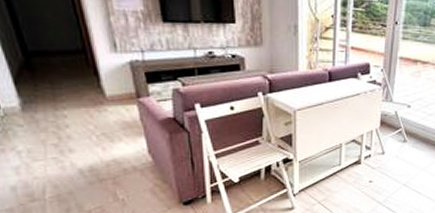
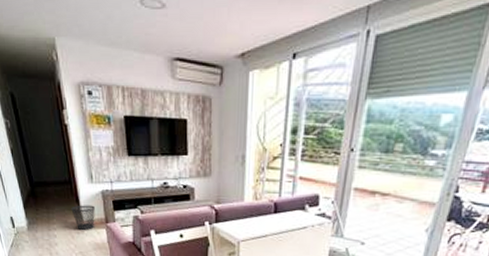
wastebasket: none [87,78,122,107] -> present [71,205,95,230]

